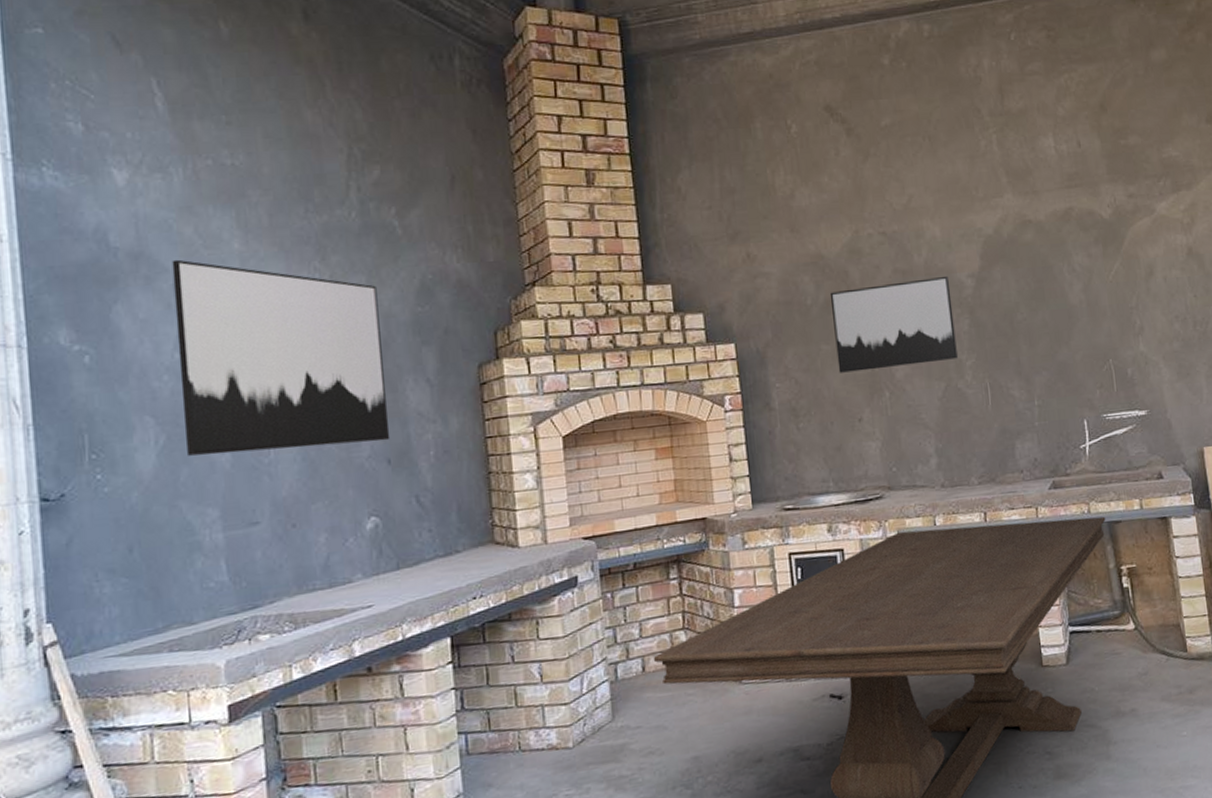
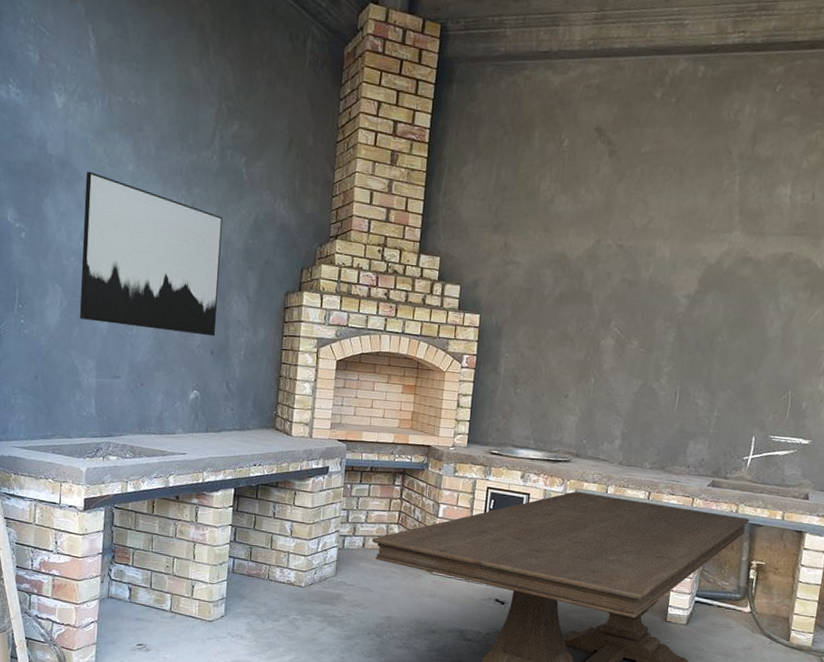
wall art: present [829,275,958,373] -> none [557,288,668,364]

